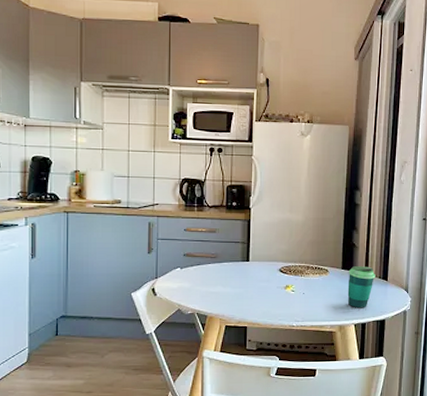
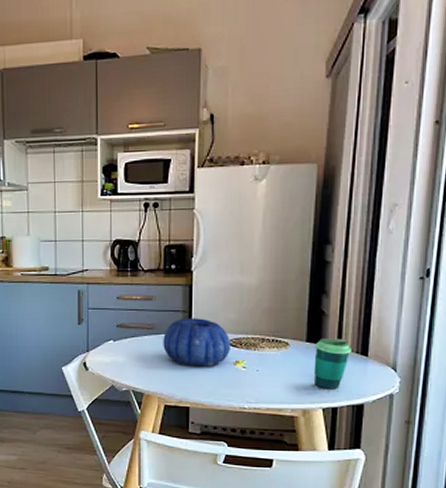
decorative bowl: none [225,249,283,291] -> present [163,318,232,367]

